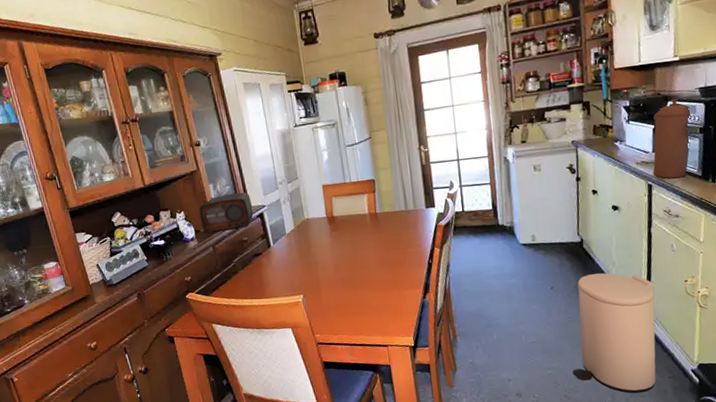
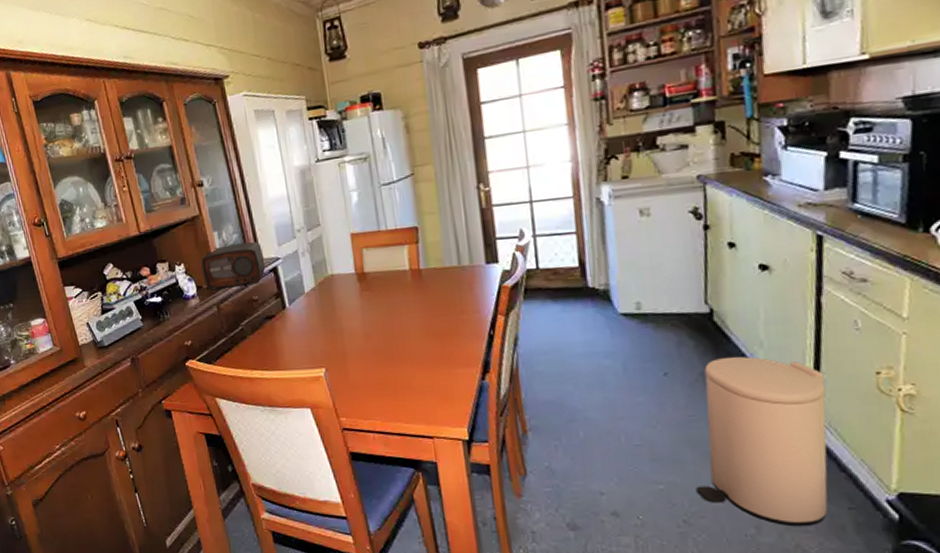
canister: present [653,98,693,179] -> none [825,113,891,228]

